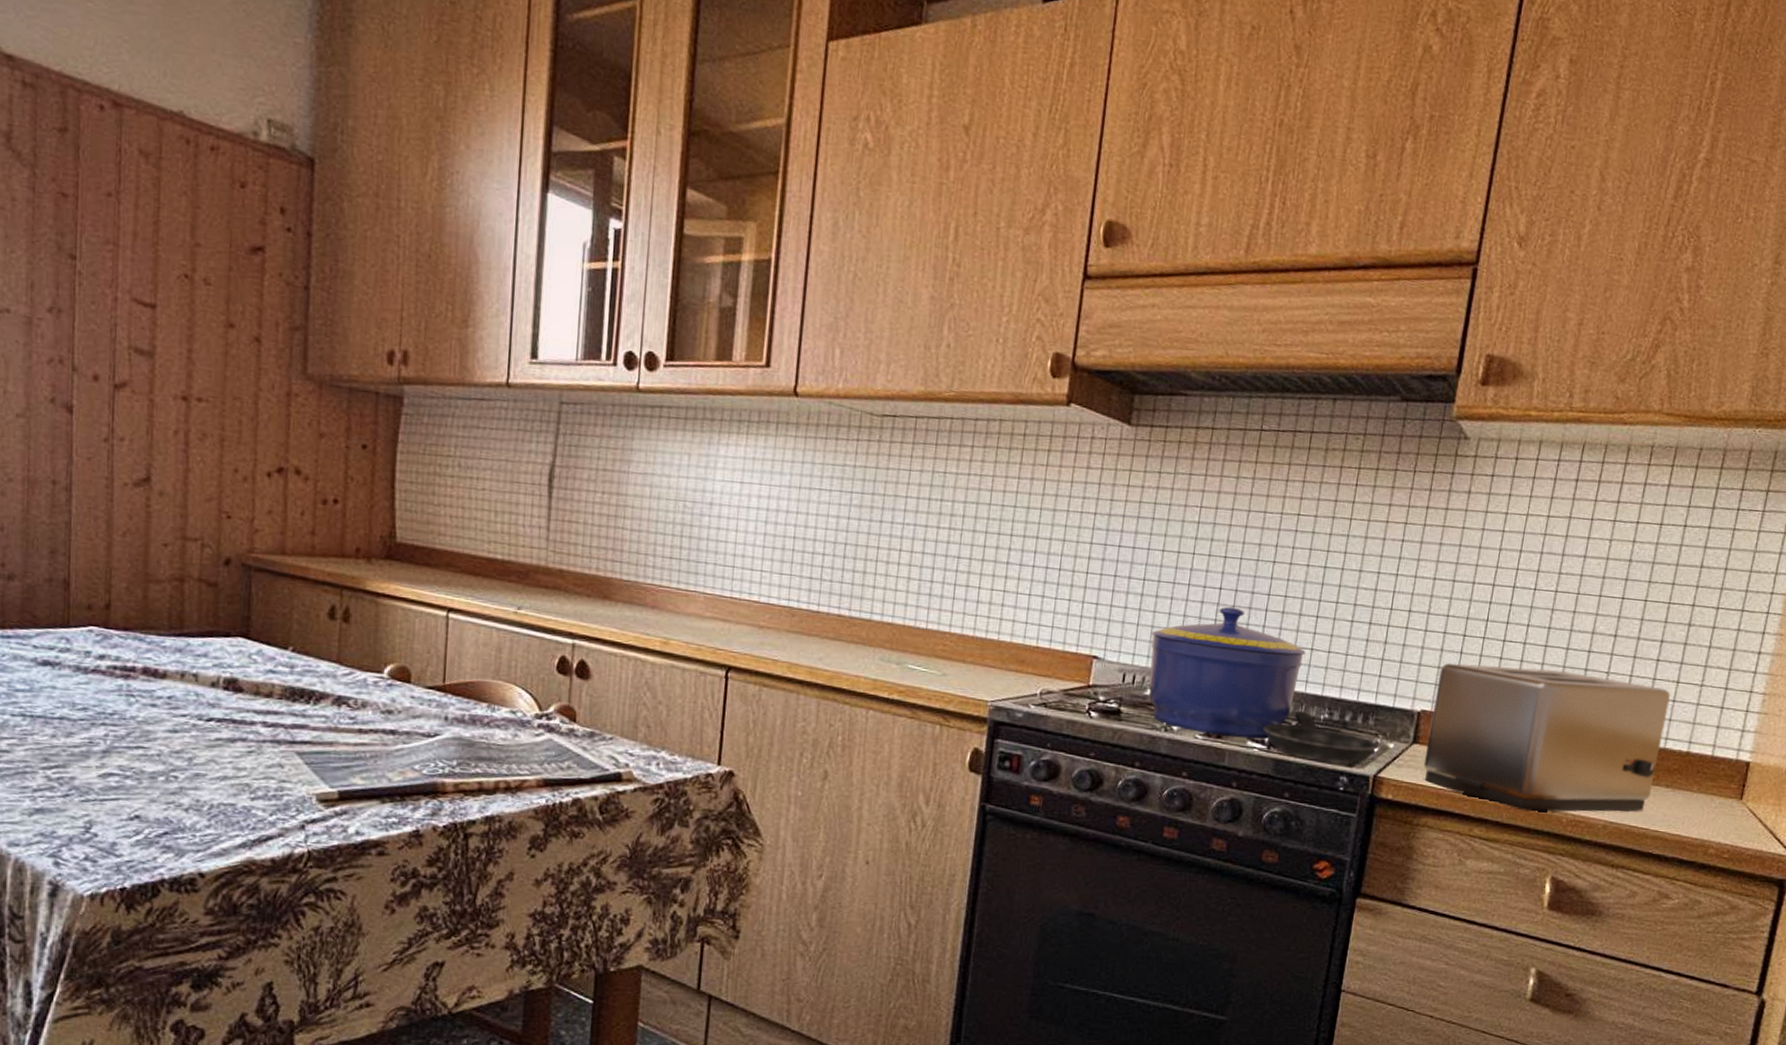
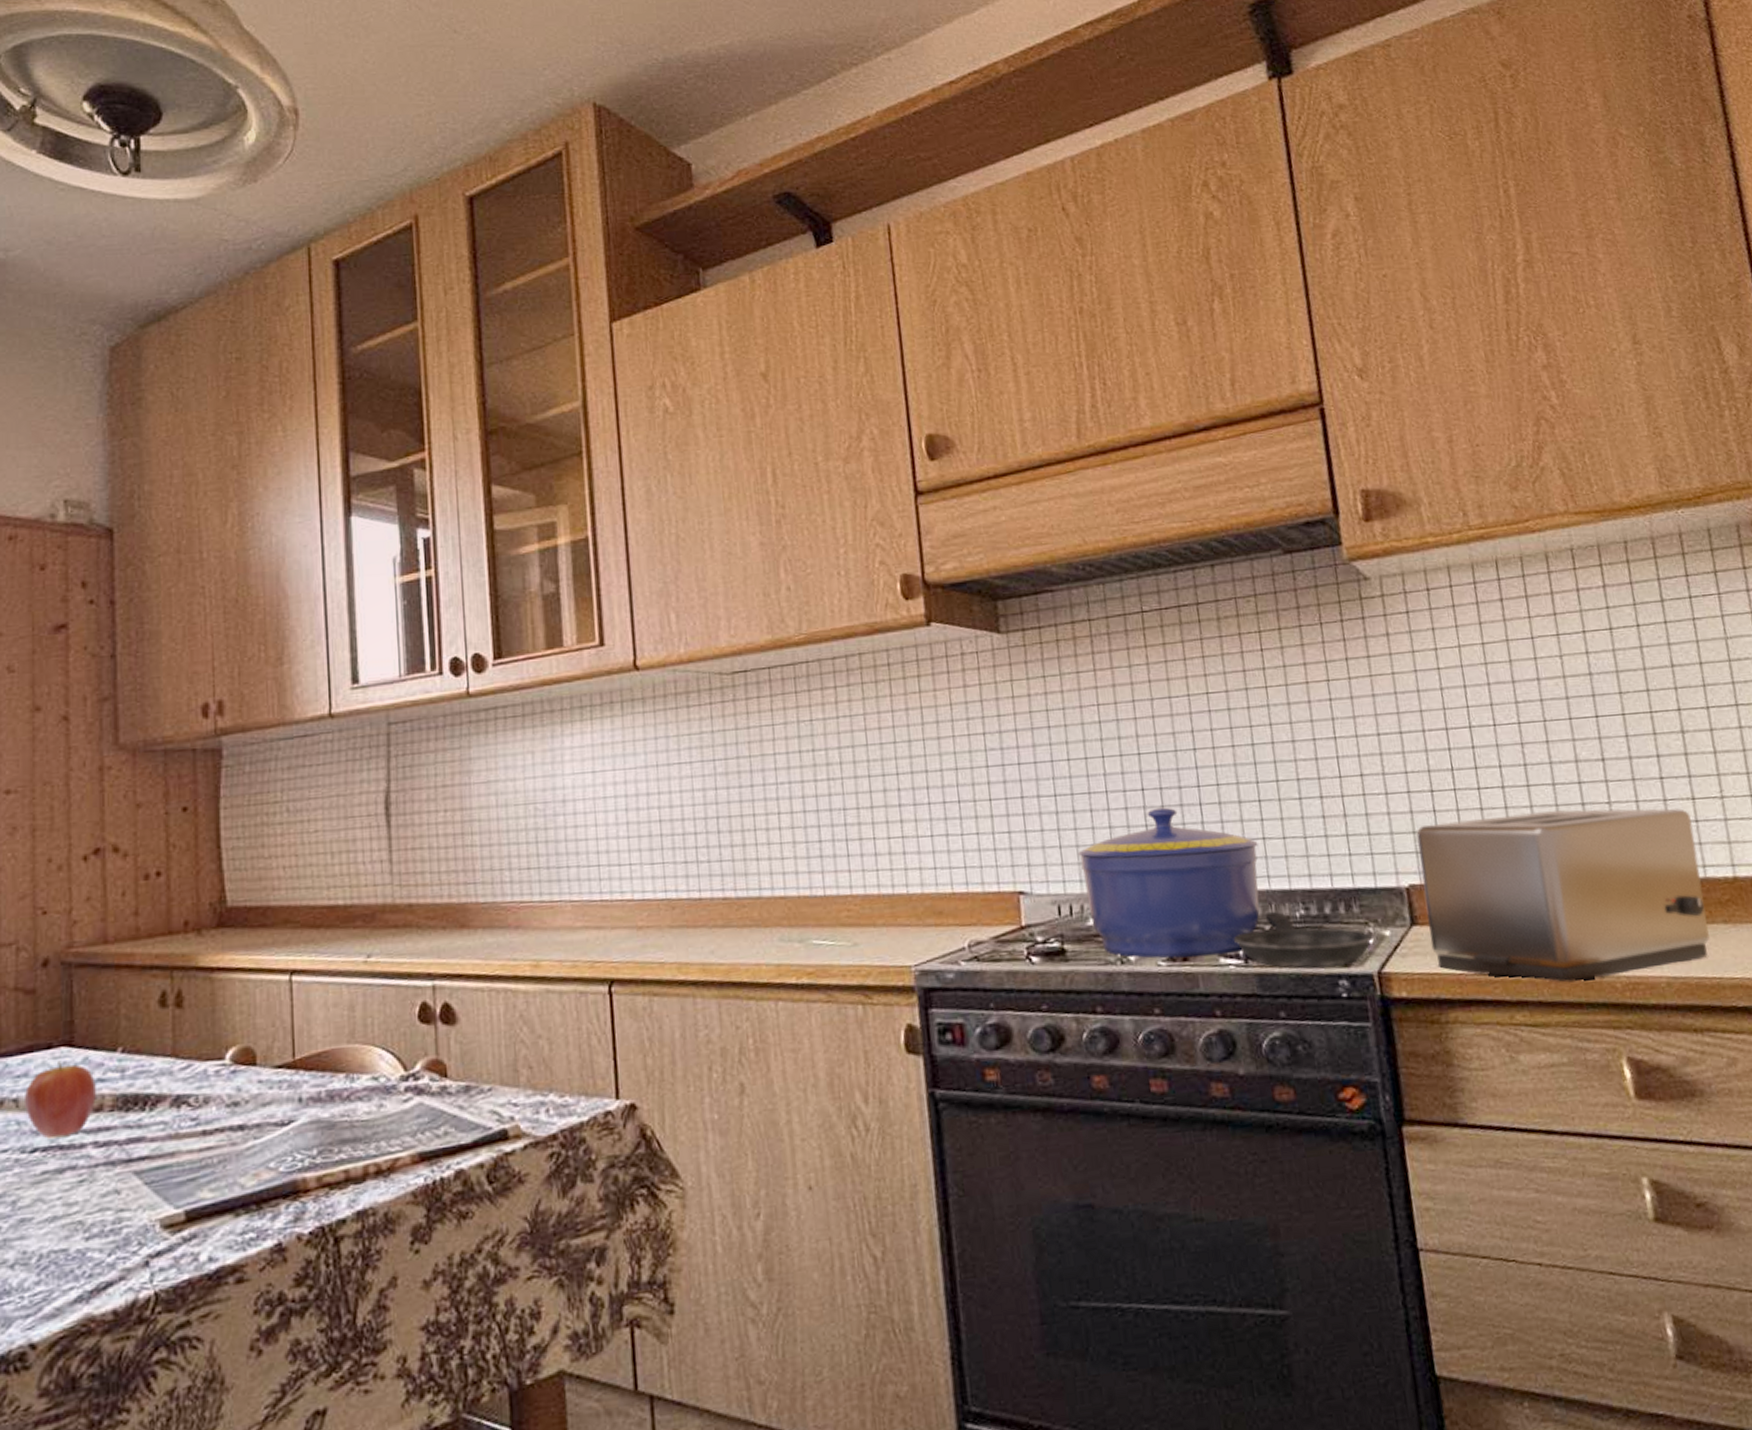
fruit: none [203,648,267,713] -> present [25,1060,96,1138]

